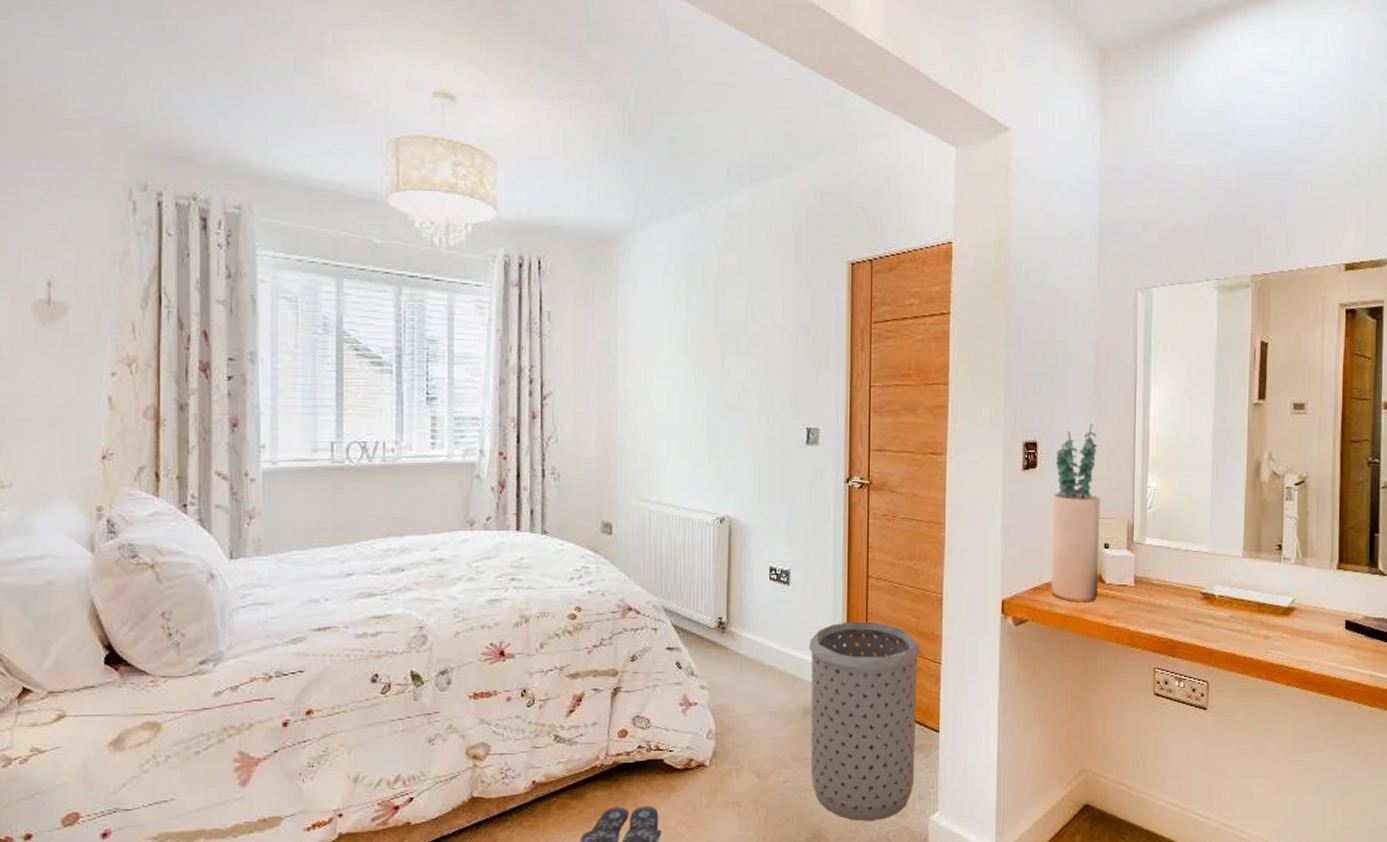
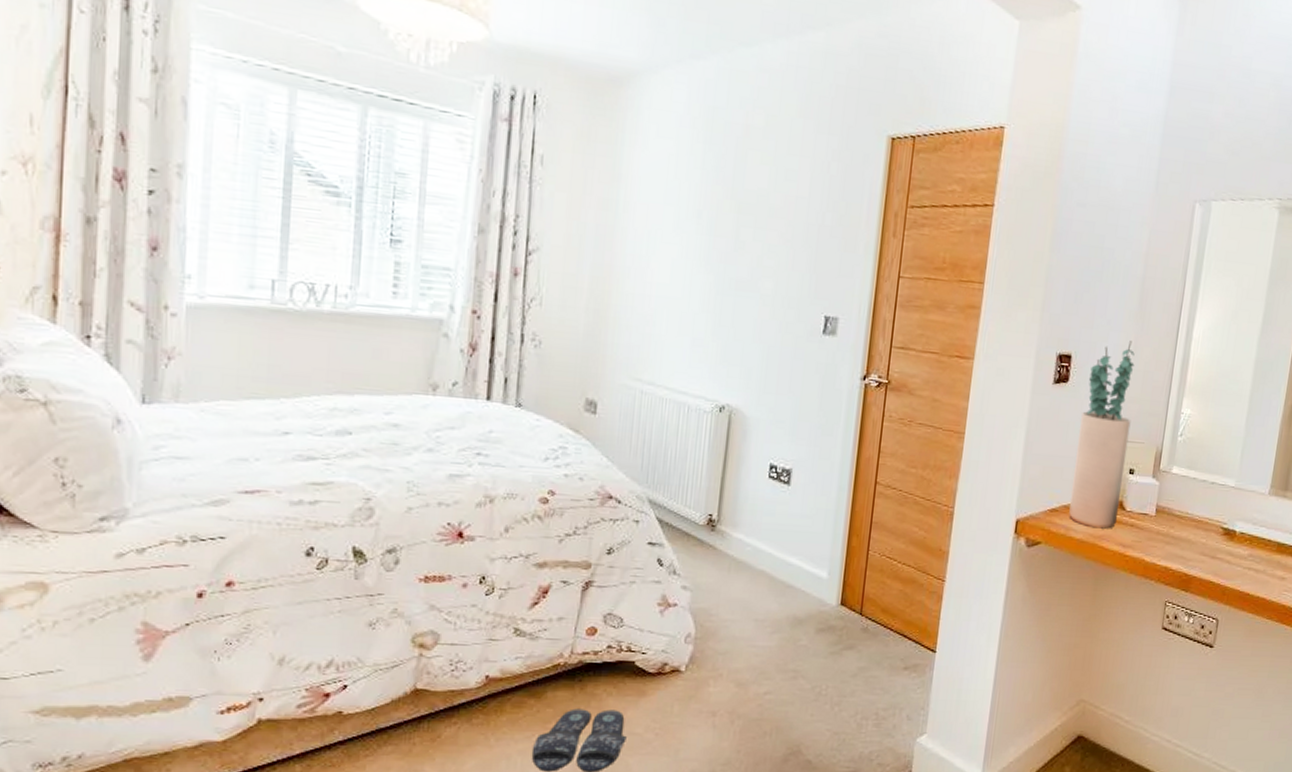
laundry basket: present [809,621,921,821] -> none [795,529,925,739]

